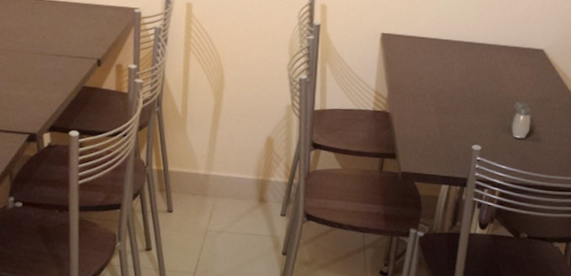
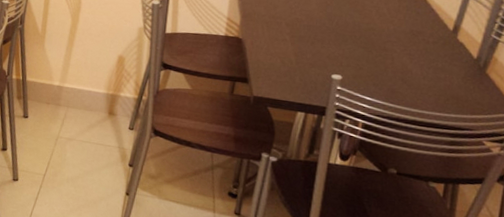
salt and pepper shaker: present [509,101,531,139] -> none [374,33,400,71]

